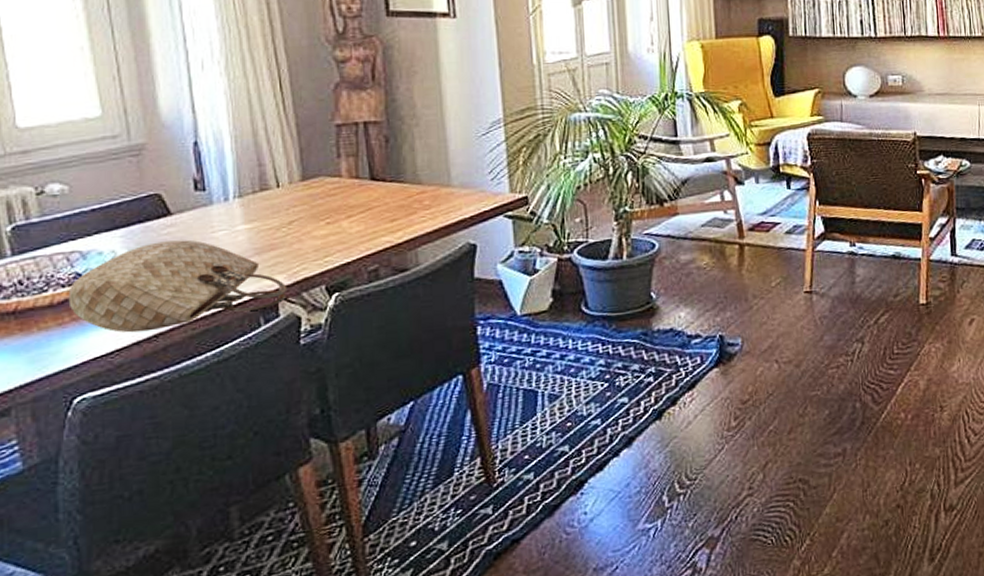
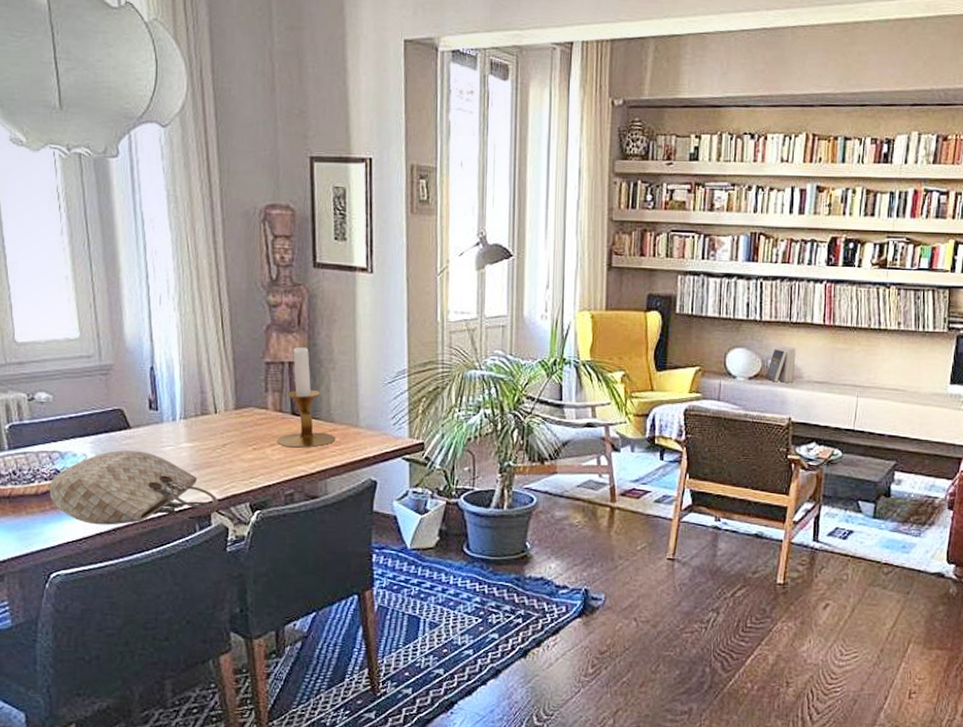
candlestick: none [355,104,424,217] -> present [277,347,335,448]
books: none [885,60,915,98] -> present [764,345,796,383]

